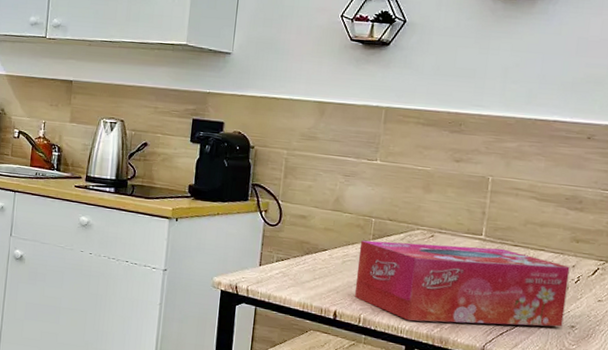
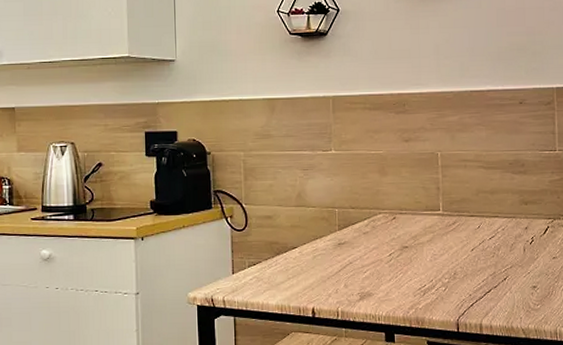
tissue box: present [354,240,570,327] -> none [327,221,525,307]

